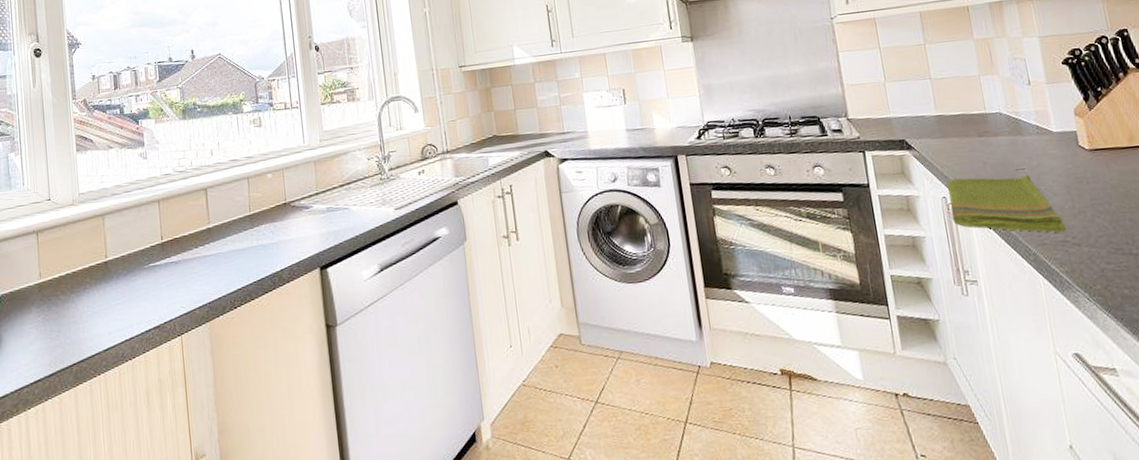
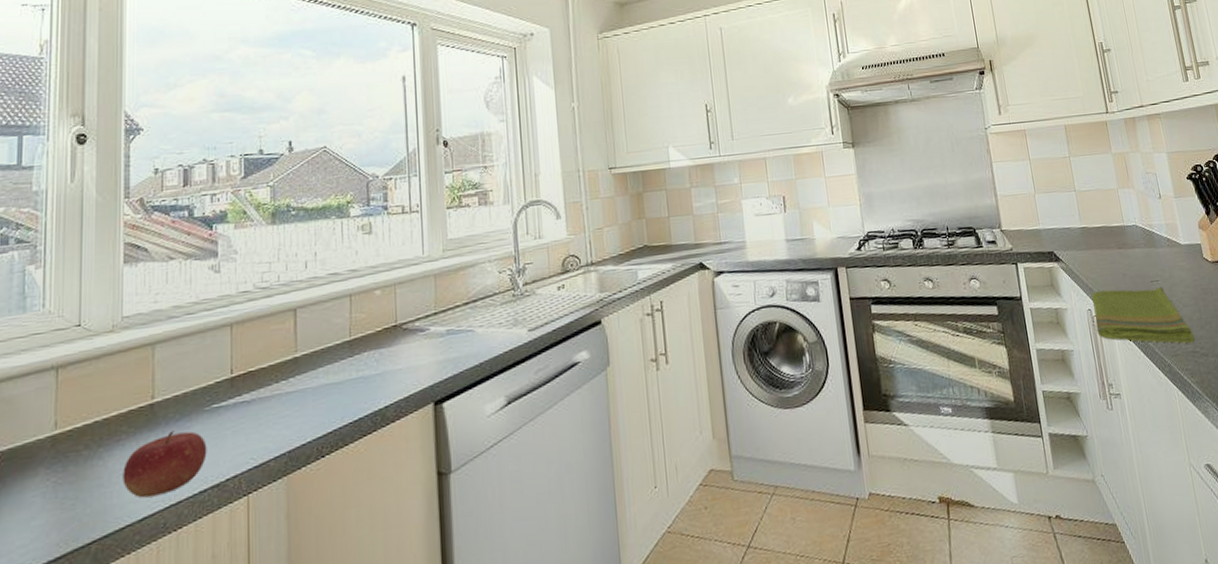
fruit: none [89,283,149,334] -> present [123,430,207,498]

